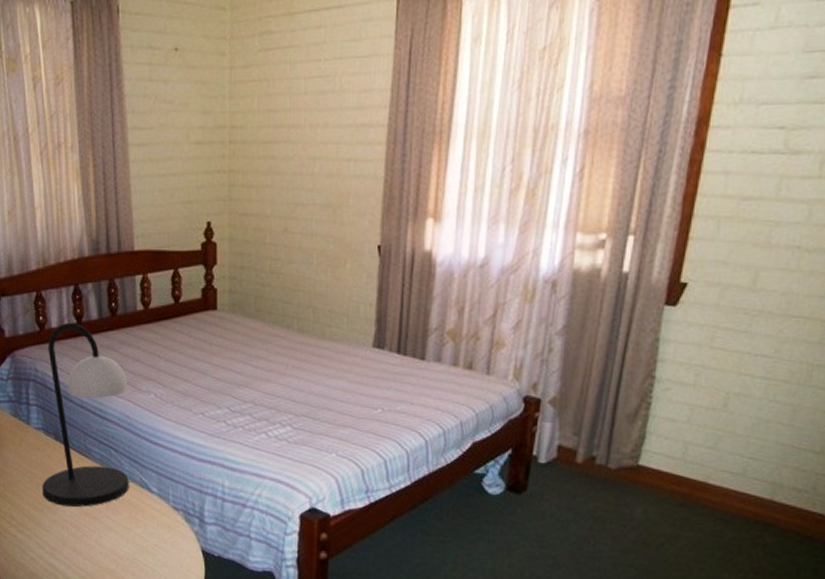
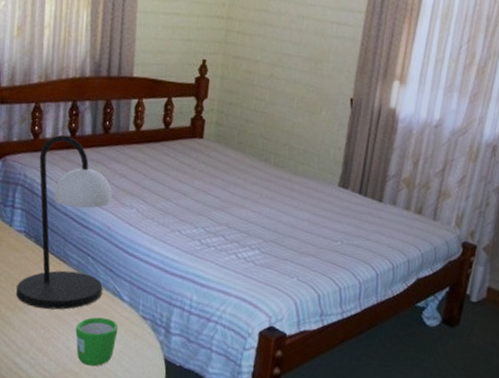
mug: none [107,511,150,563] -> present [75,317,118,367]

